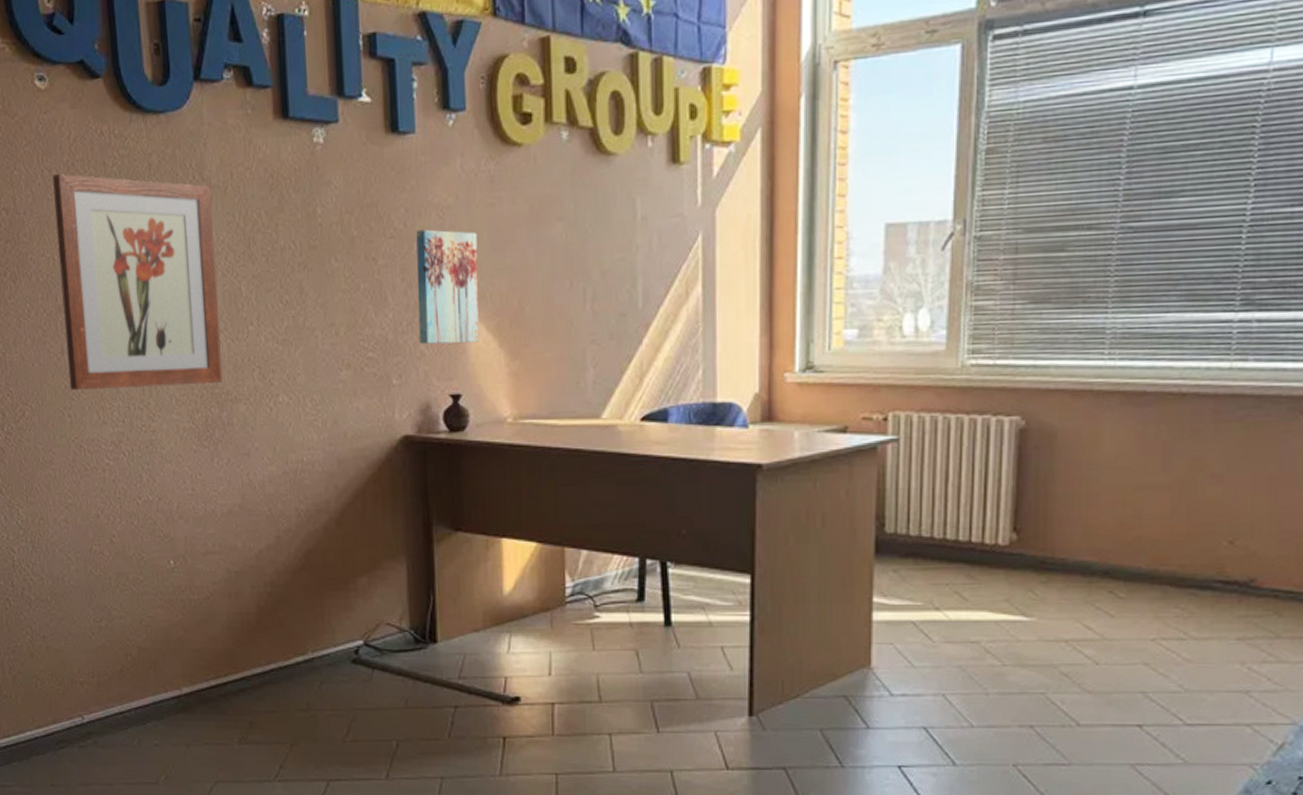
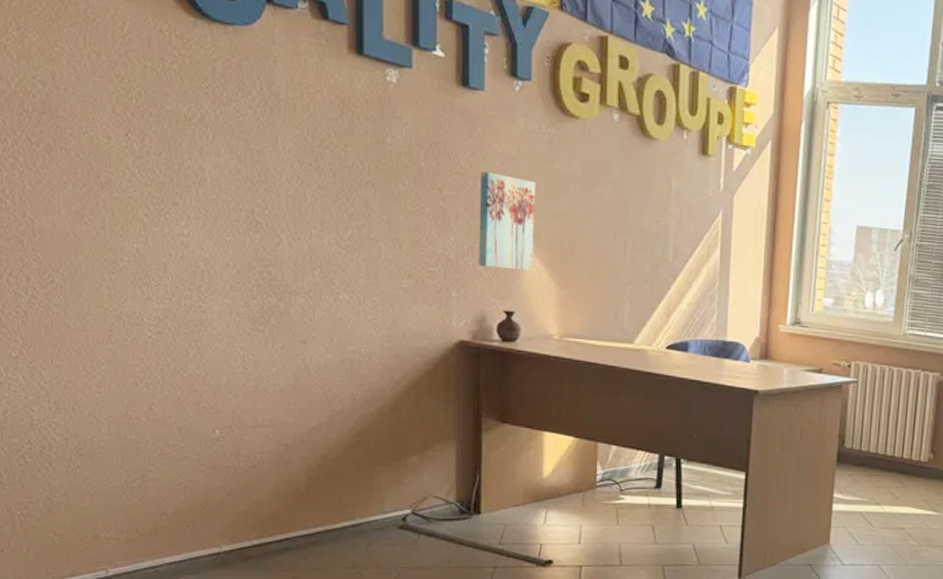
wall art: present [52,174,223,390] -> none [101,59,282,276]

